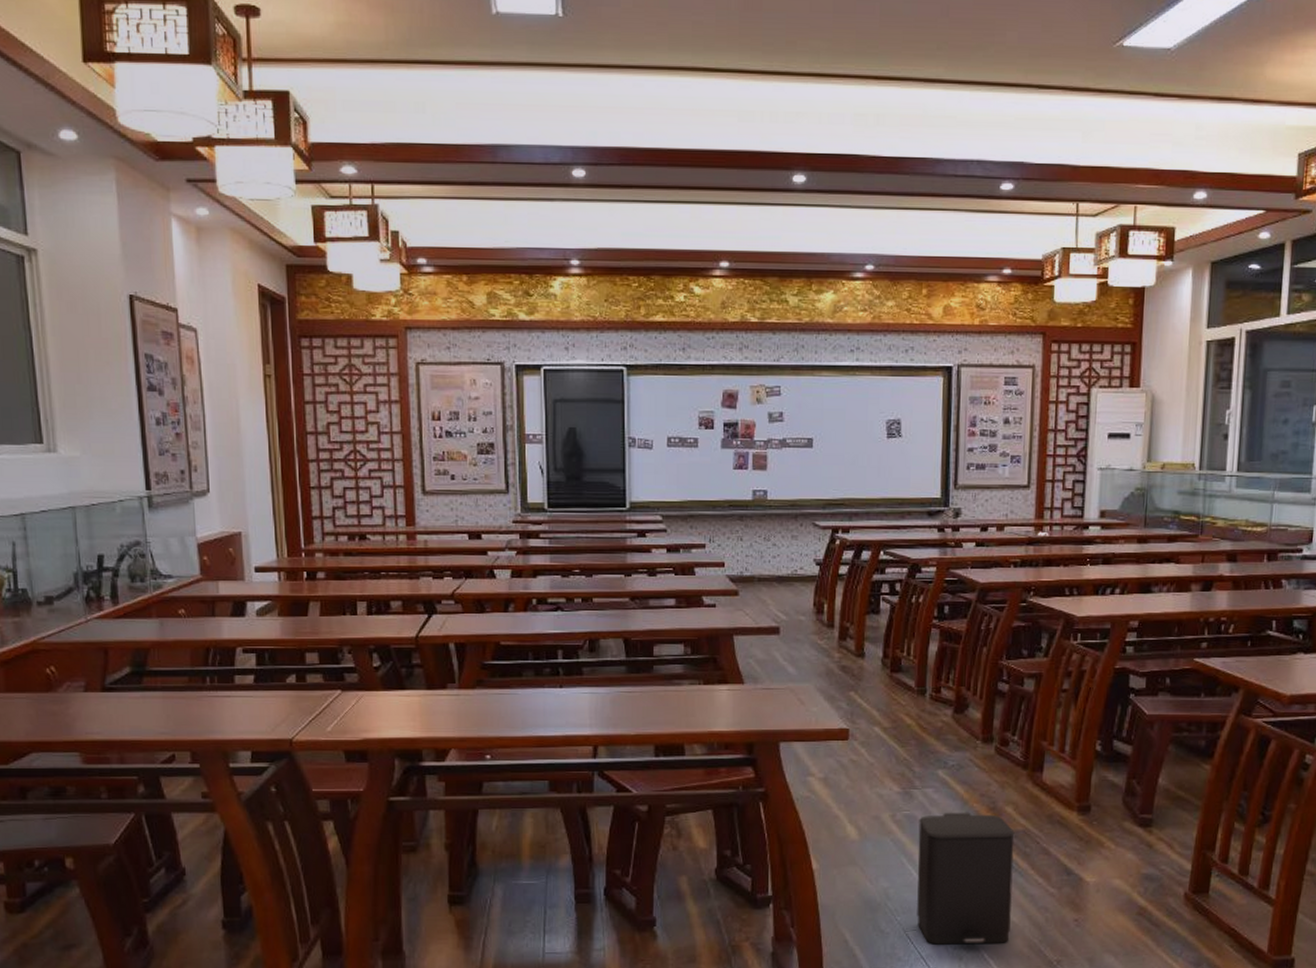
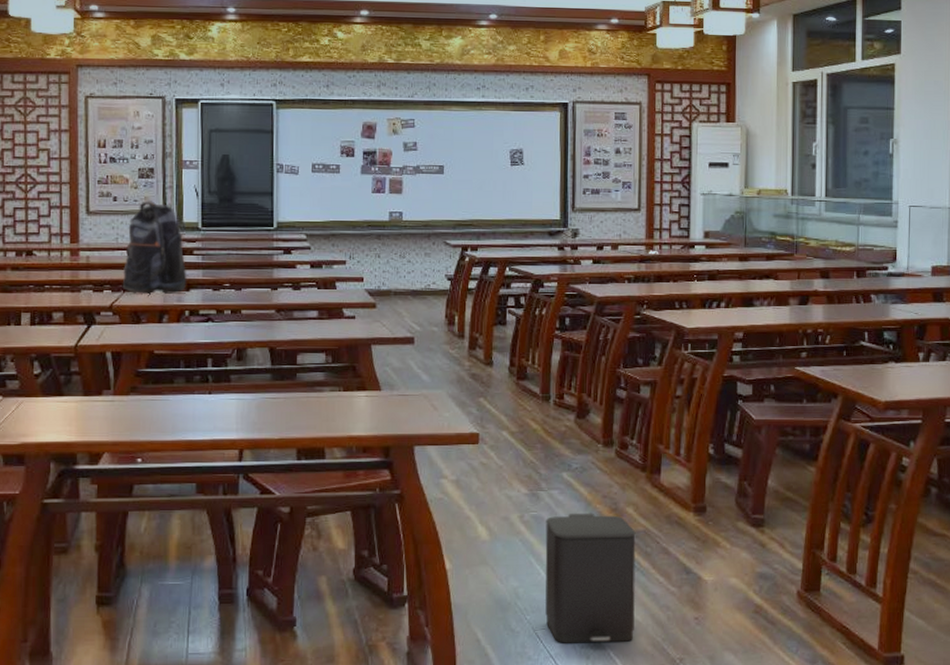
backpack: none [463,479,534,582] -> present [122,201,187,295]

